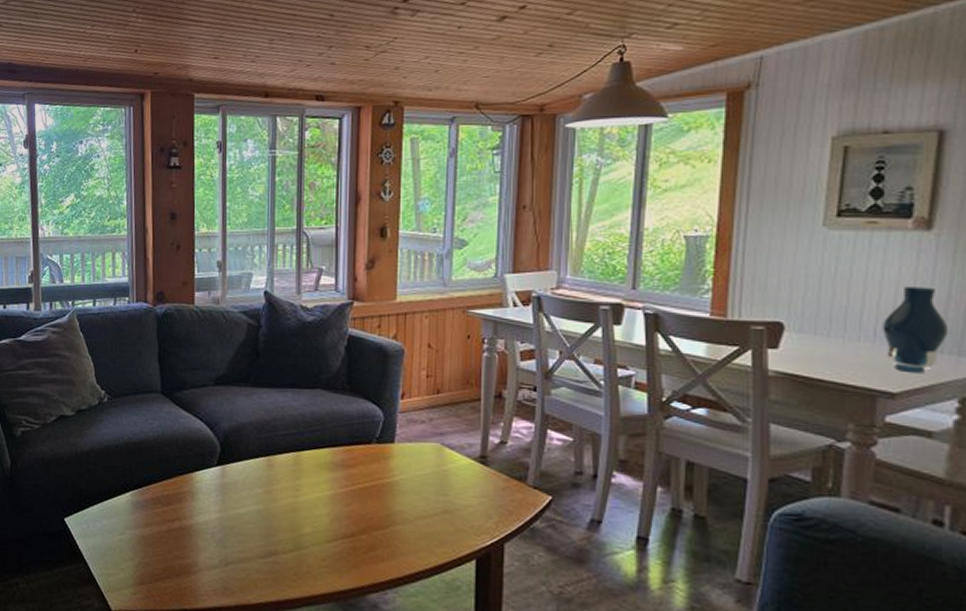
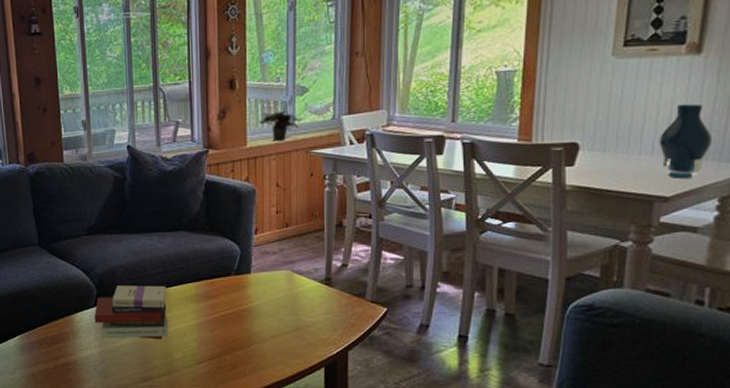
books: none [216,445,298,509] -> present [95,285,169,339]
potted plant: none [410,264,461,299] -> present [258,110,303,143]

